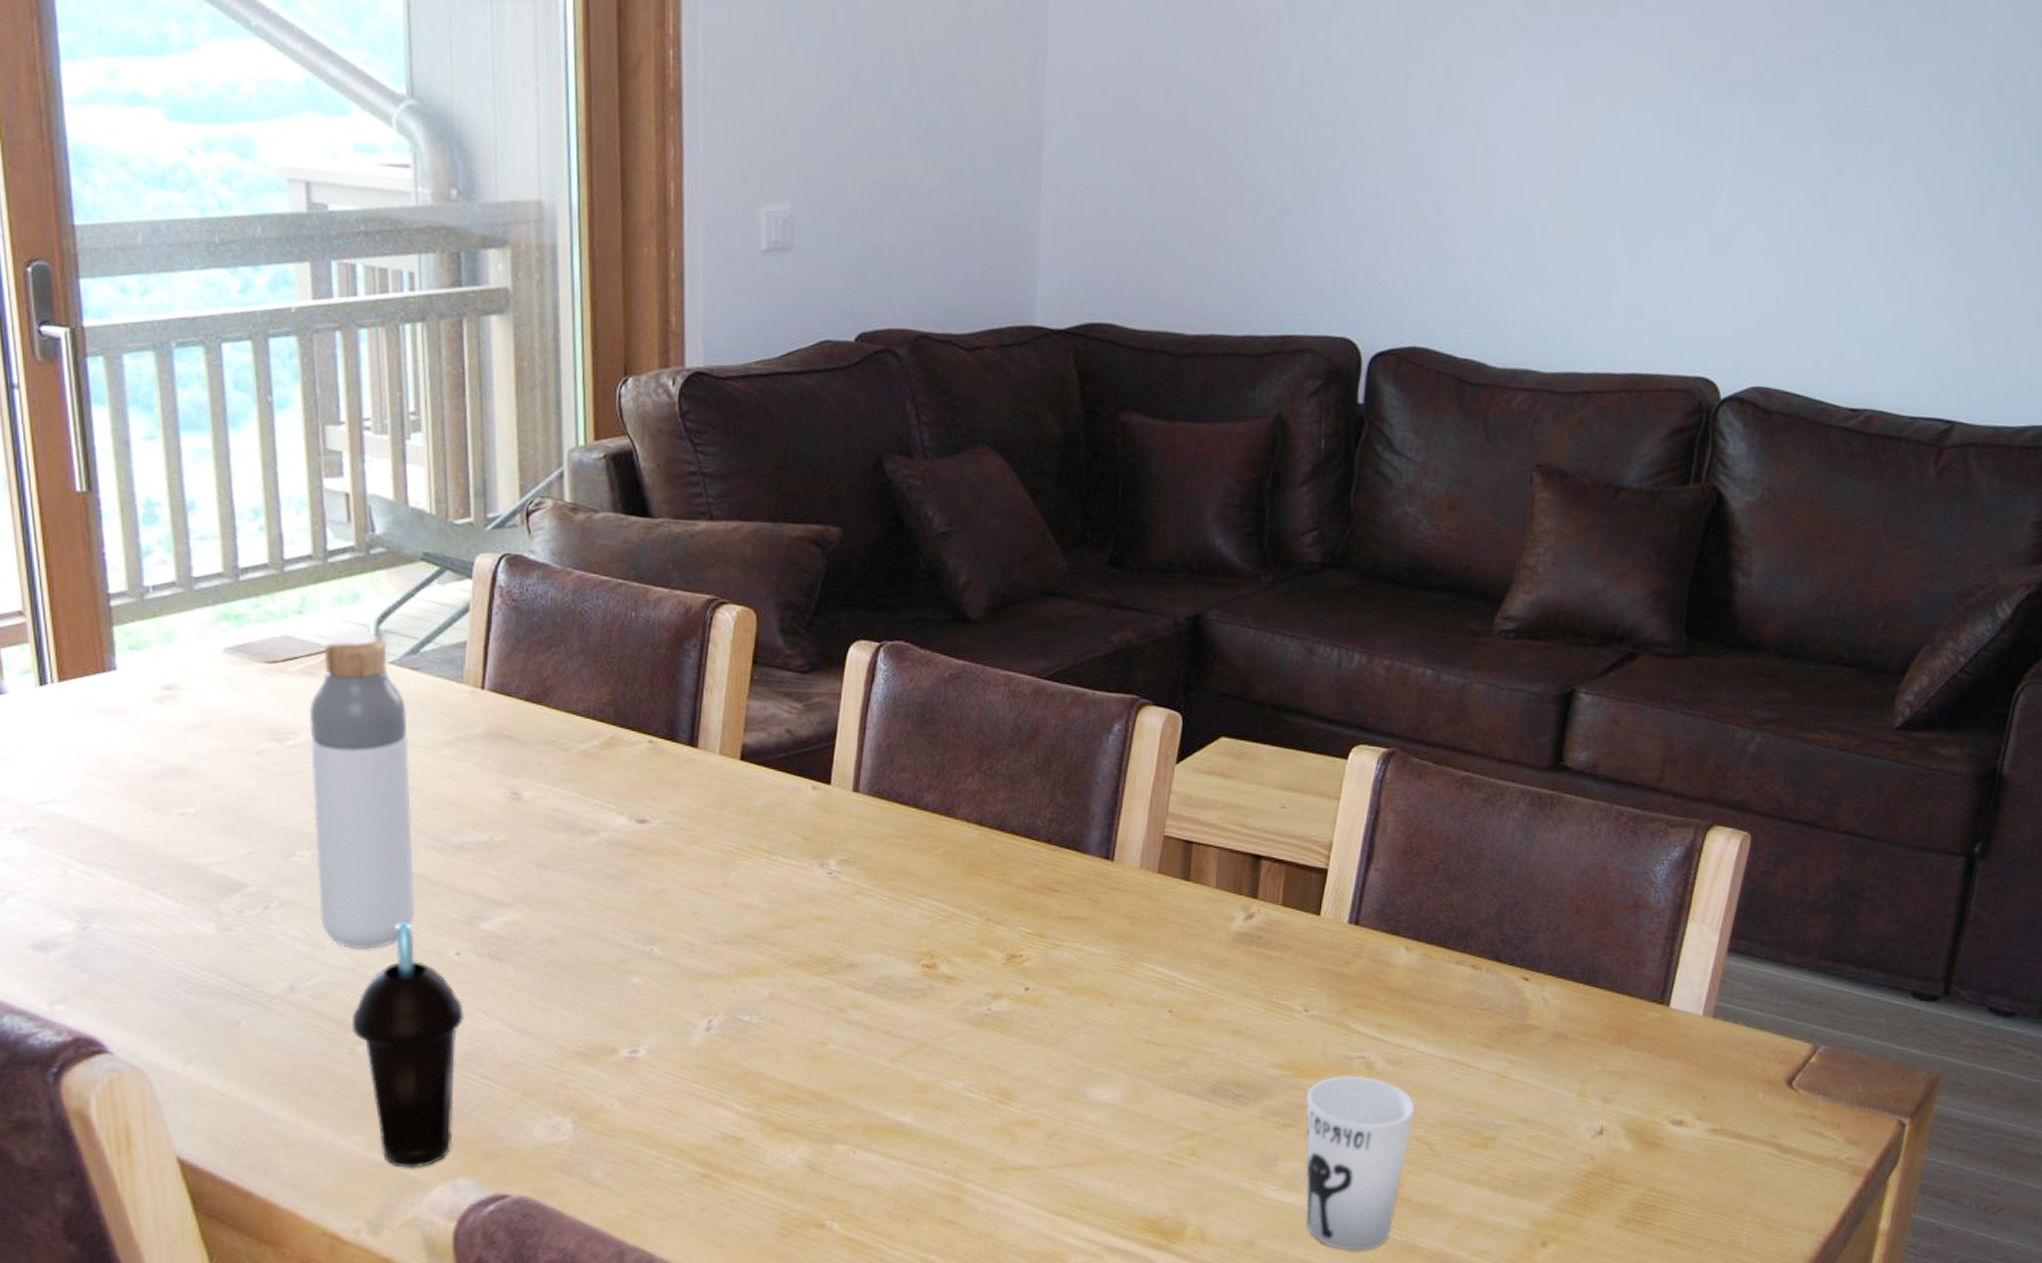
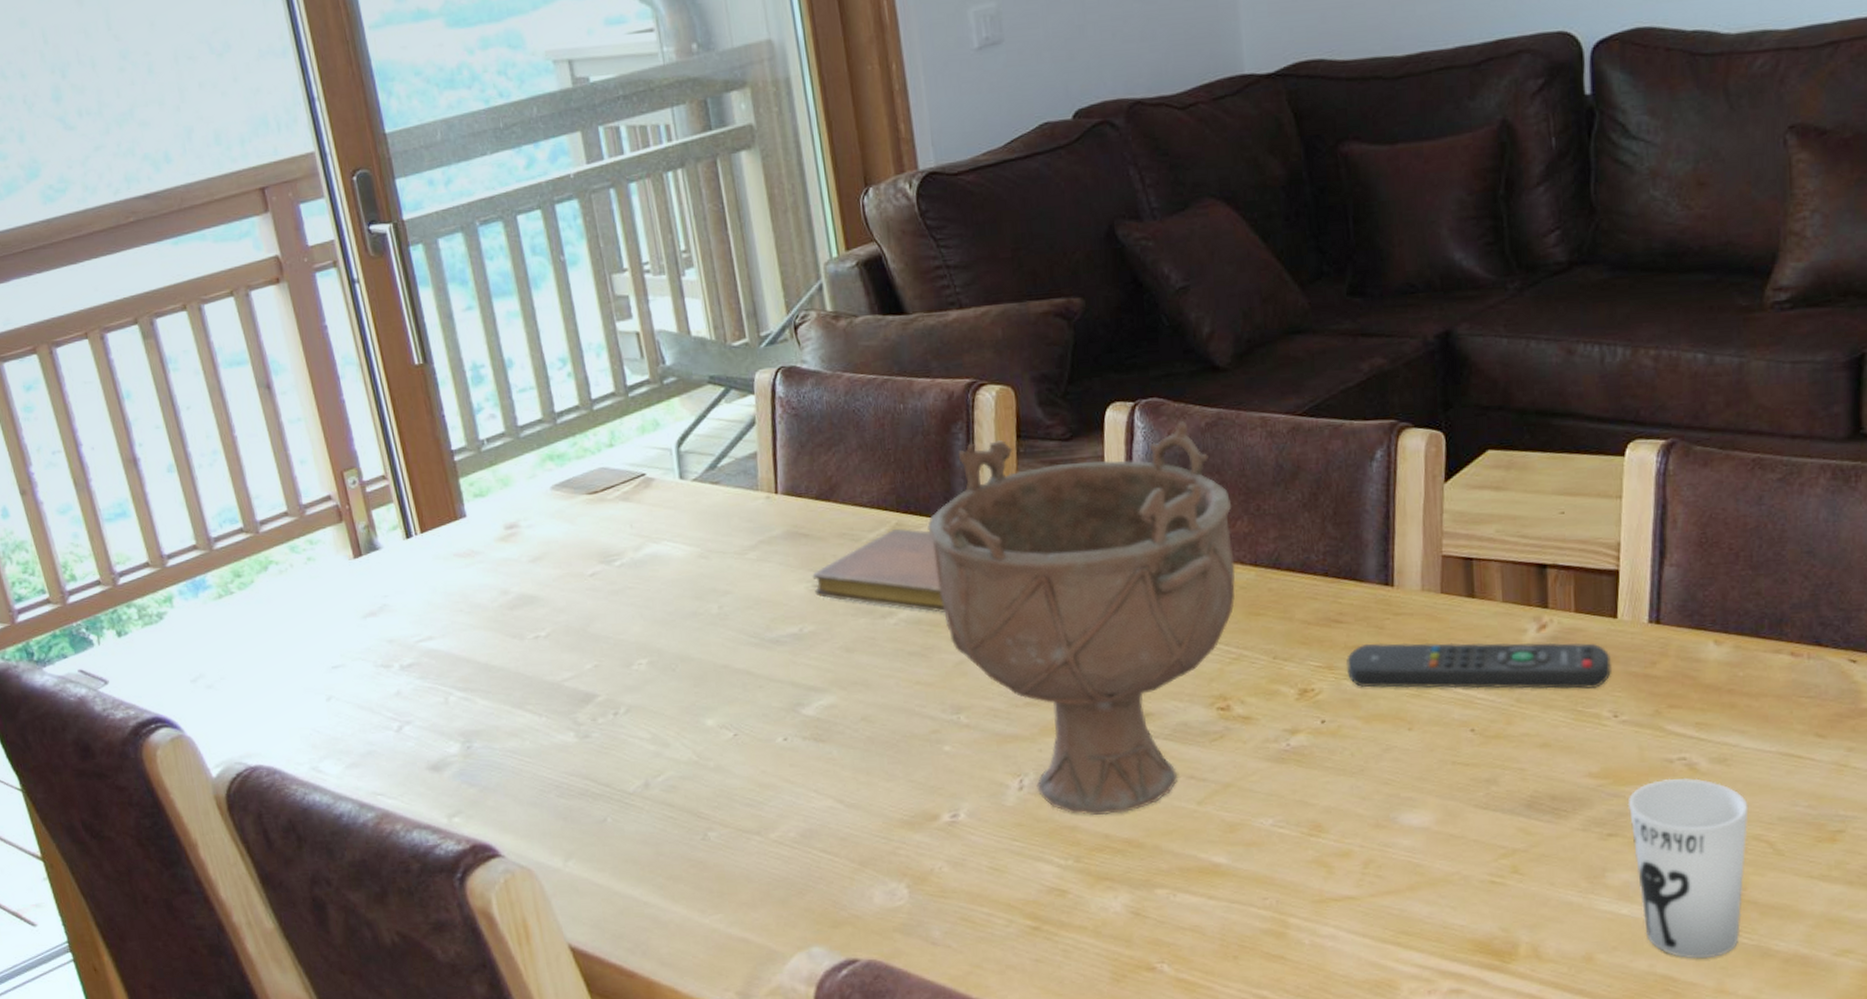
bottle: present [308,632,415,950] -> none [629,455,744,744]
cup: present [351,923,464,1168] -> none [700,715,802,941]
notebook: none [511,743,652,837] -> present [812,528,945,612]
decorative bowl: none [645,662,965,1065] -> present [927,421,1235,816]
remote control: none [1057,915,1309,982] -> present [1347,642,1611,689]

